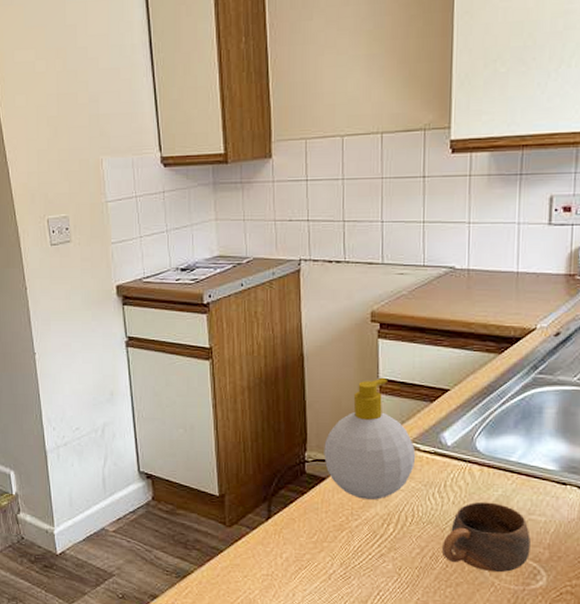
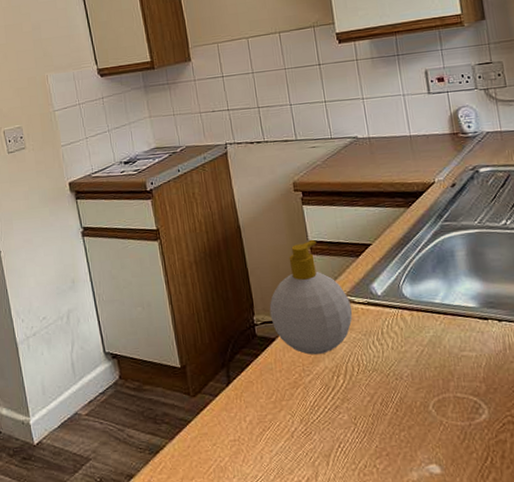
cup: present [443,501,531,573] -> none [390,343,469,411]

